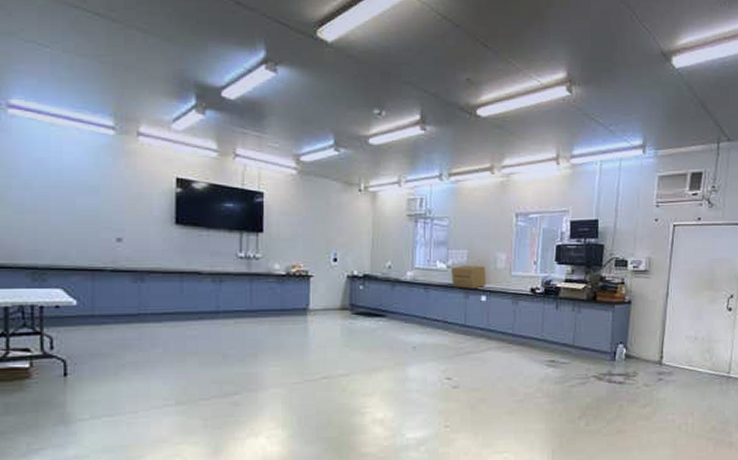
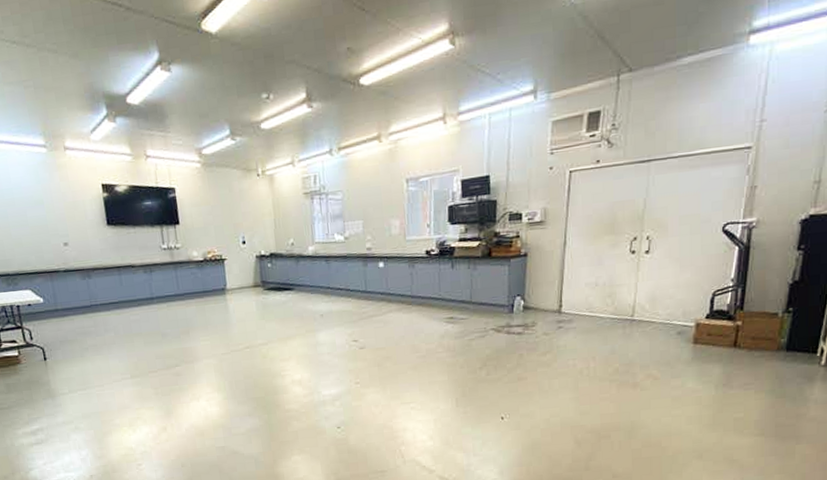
box: present [451,265,487,289] -> none [349,234,383,258]

